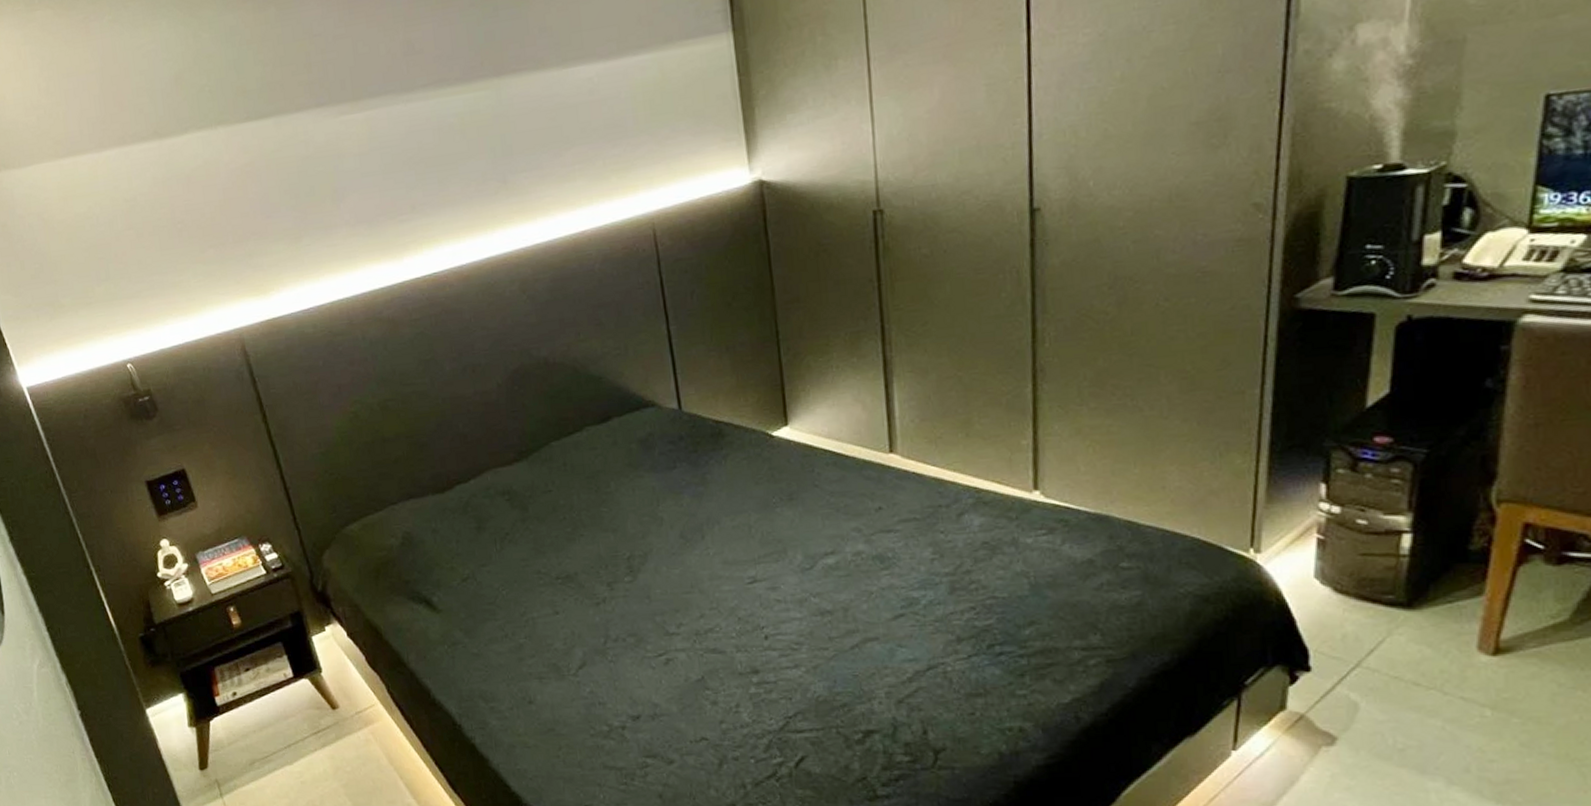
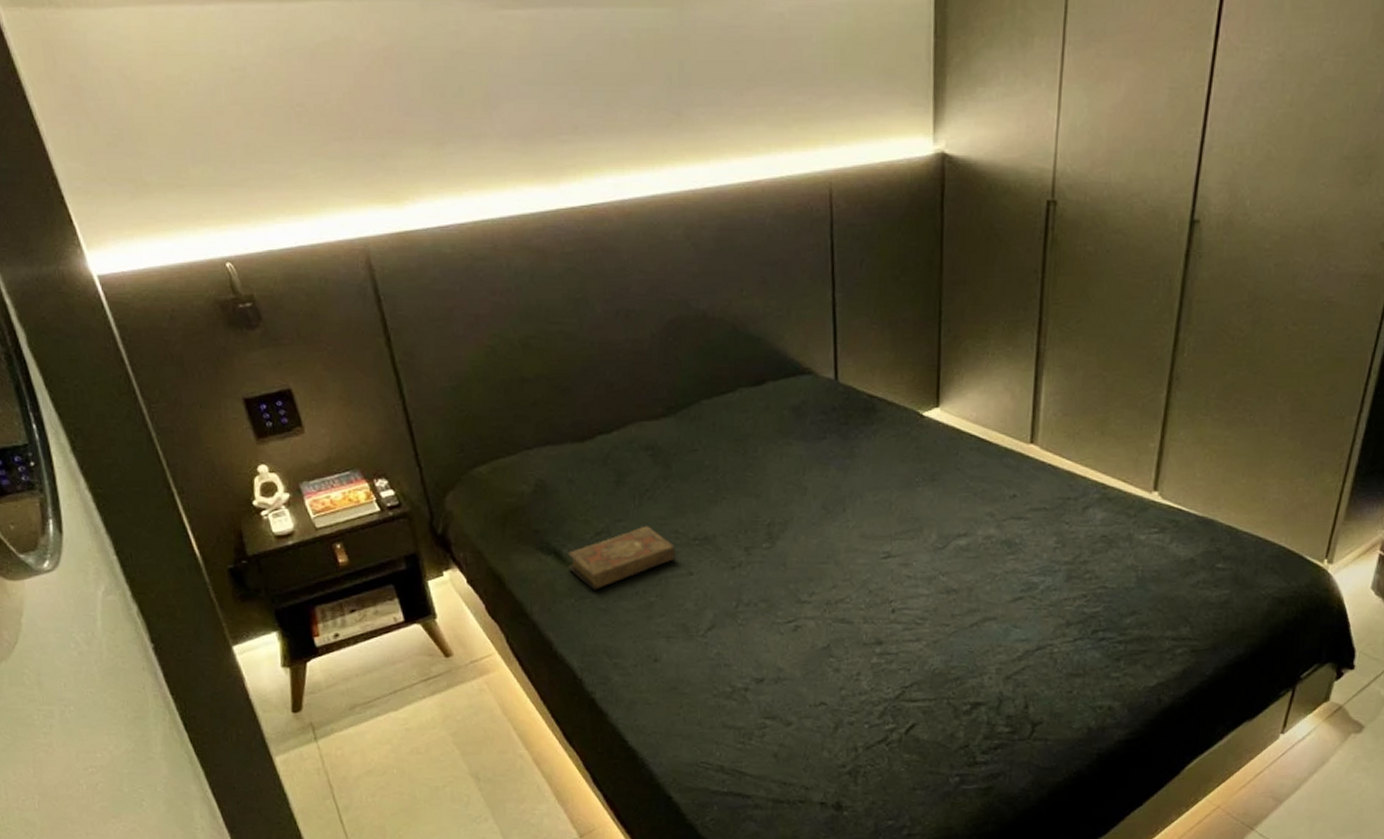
book: none [438,568,542,635] -> present [568,526,677,590]

